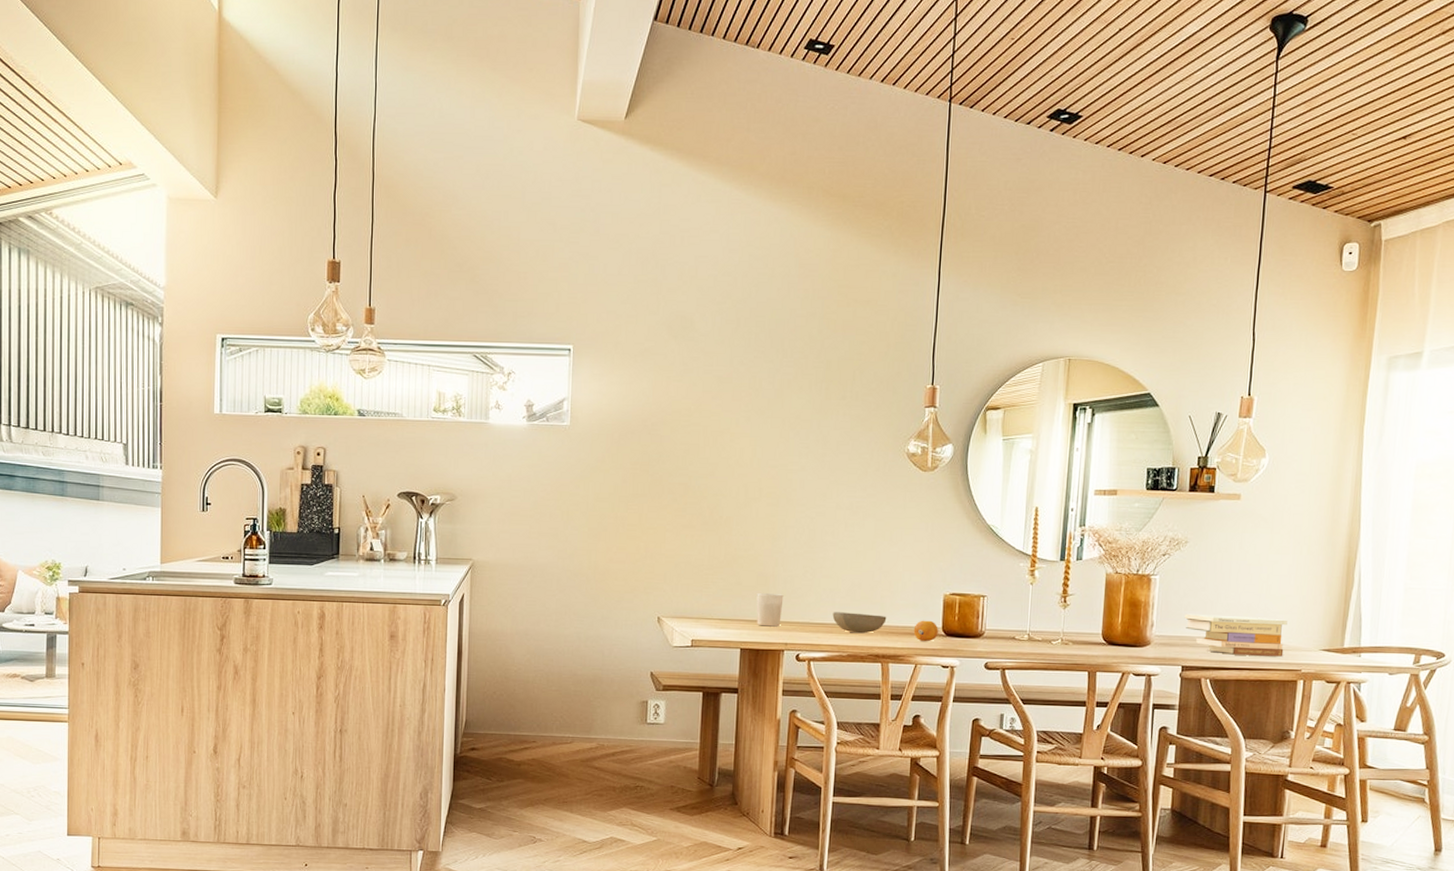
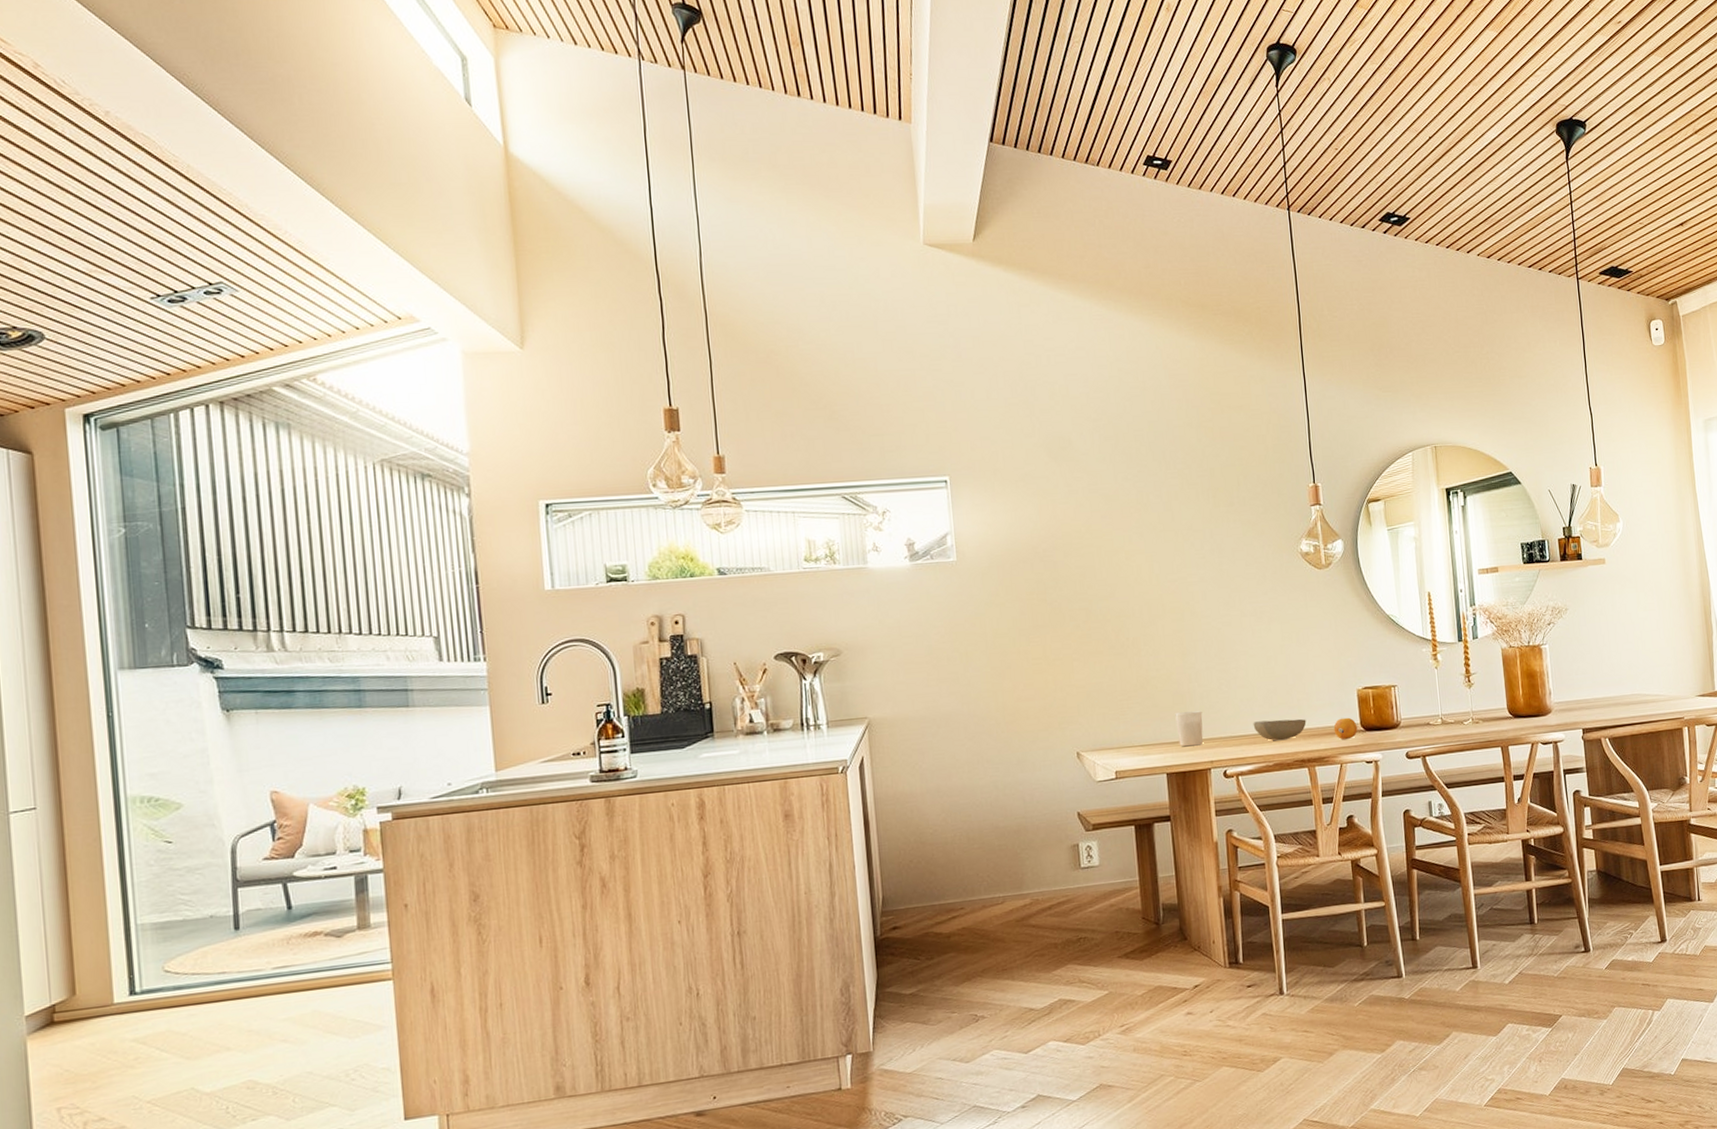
books: present [1184,613,1288,657] -> none [1576,672,1667,712]

